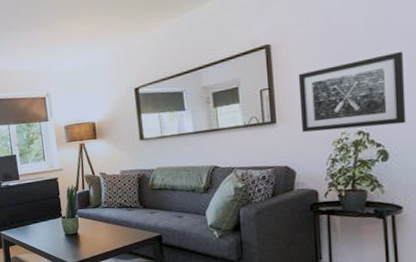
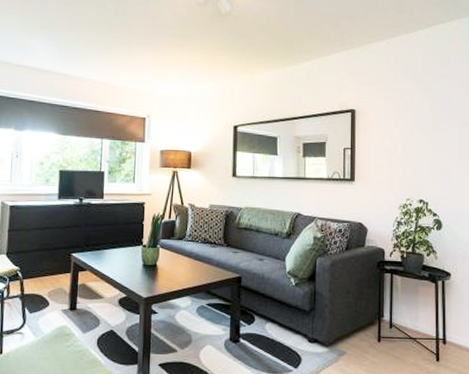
wall art: present [298,51,406,132] -> none [375,136,457,199]

